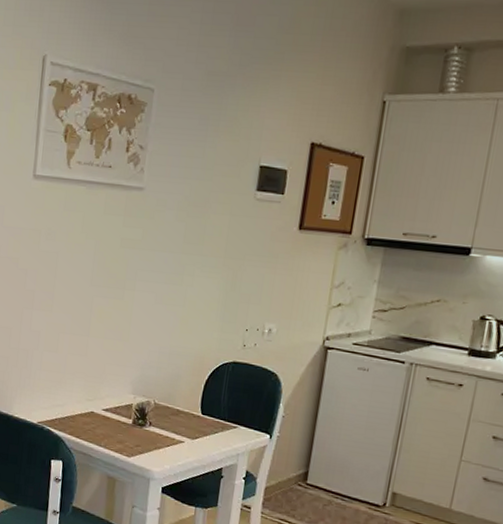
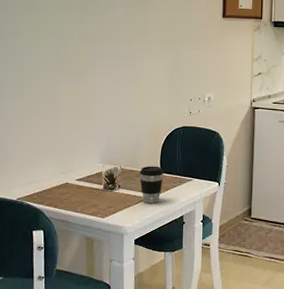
coffee cup: none [175,404,205,449] -> present [139,166,165,203]

